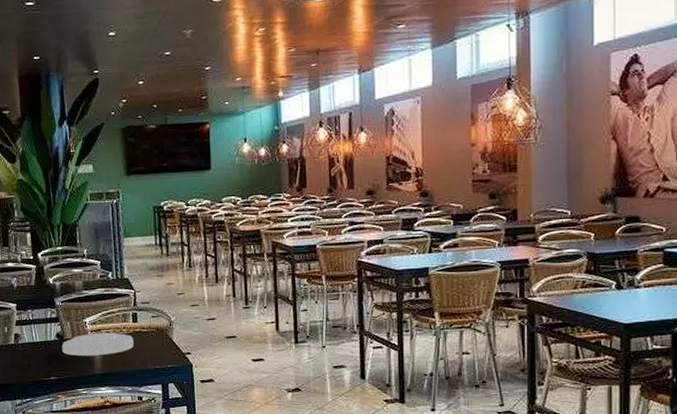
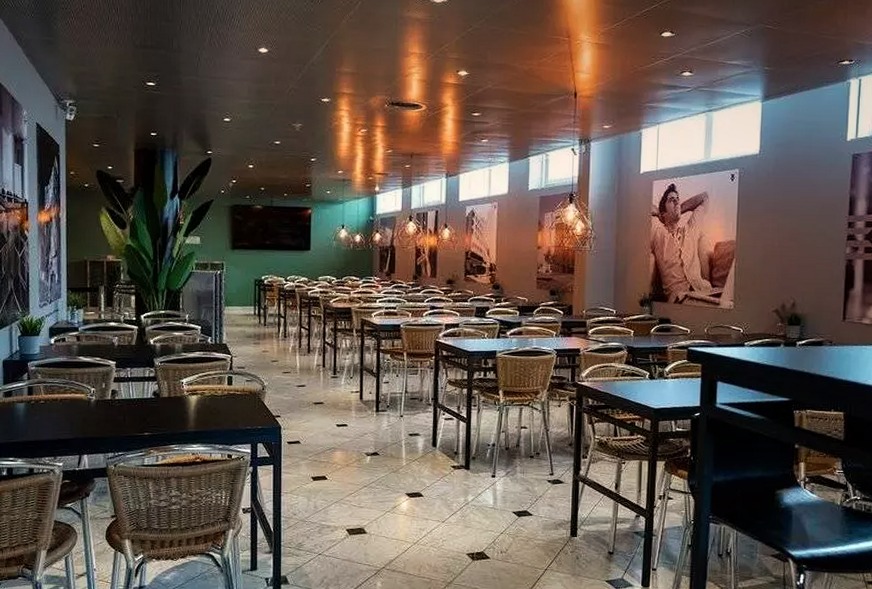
plate: present [62,332,134,357] -> none [157,393,227,415]

